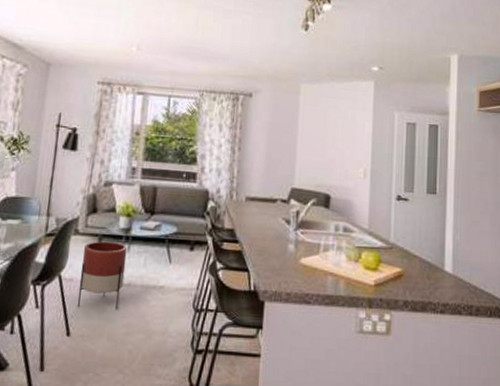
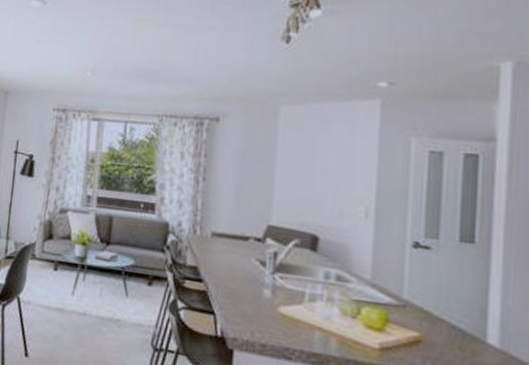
planter: present [77,241,128,310] -> none [34,267,83,338]

